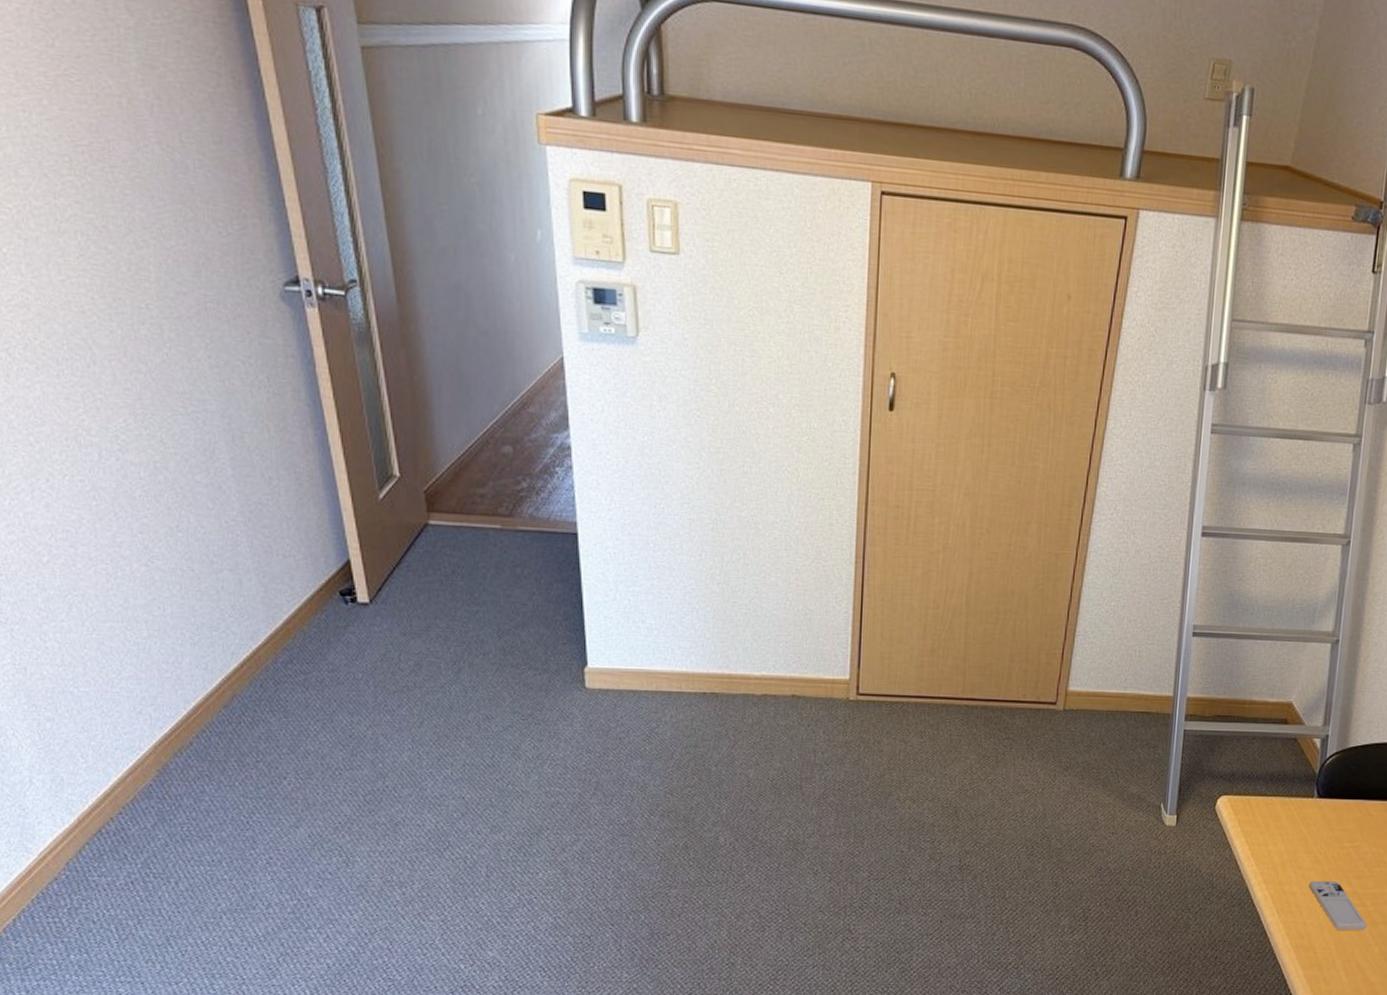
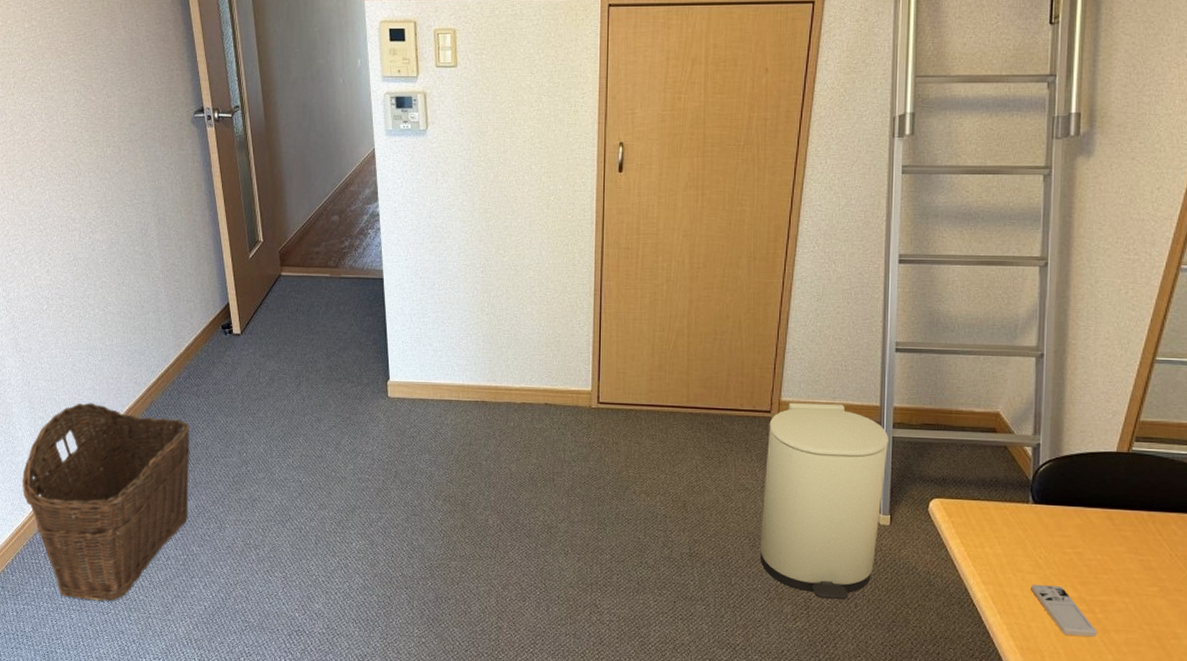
wicker basket: none [23,697,298,968] -> present [22,402,190,601]
pedal bin: none [1037,692,1181,907] -> present [760,402,889,600]

